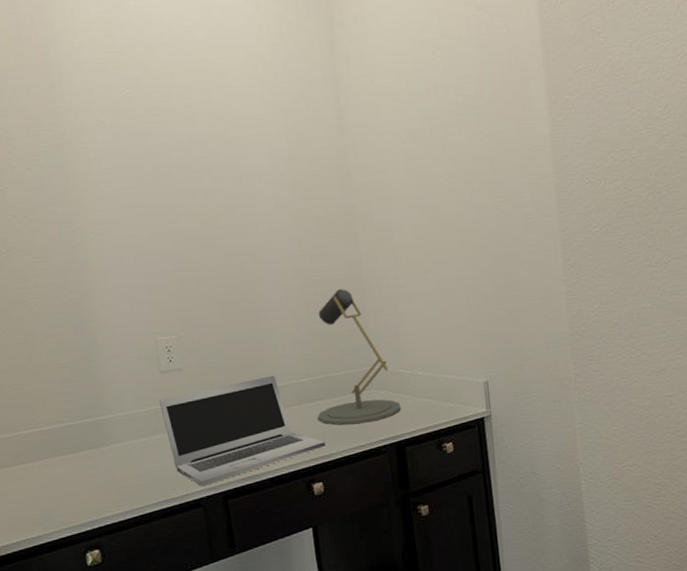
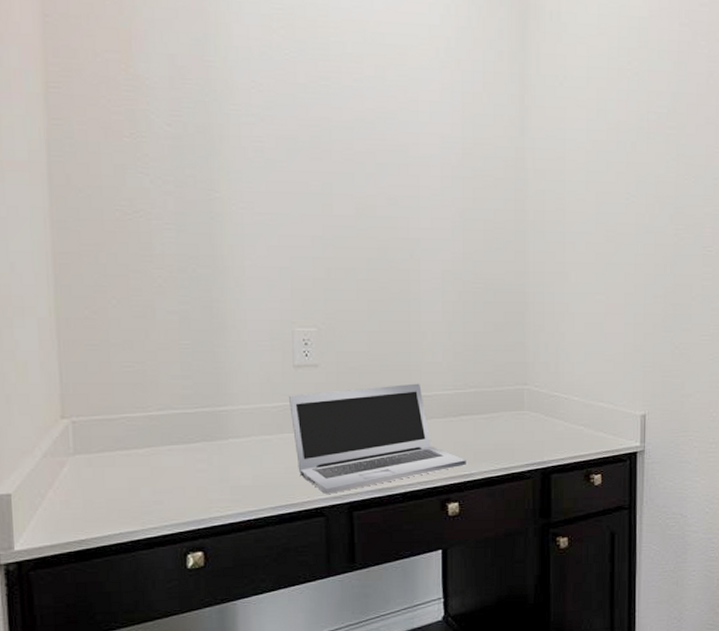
desk lamp: present [317,289,401,425] -> none [461,300,552,445]

